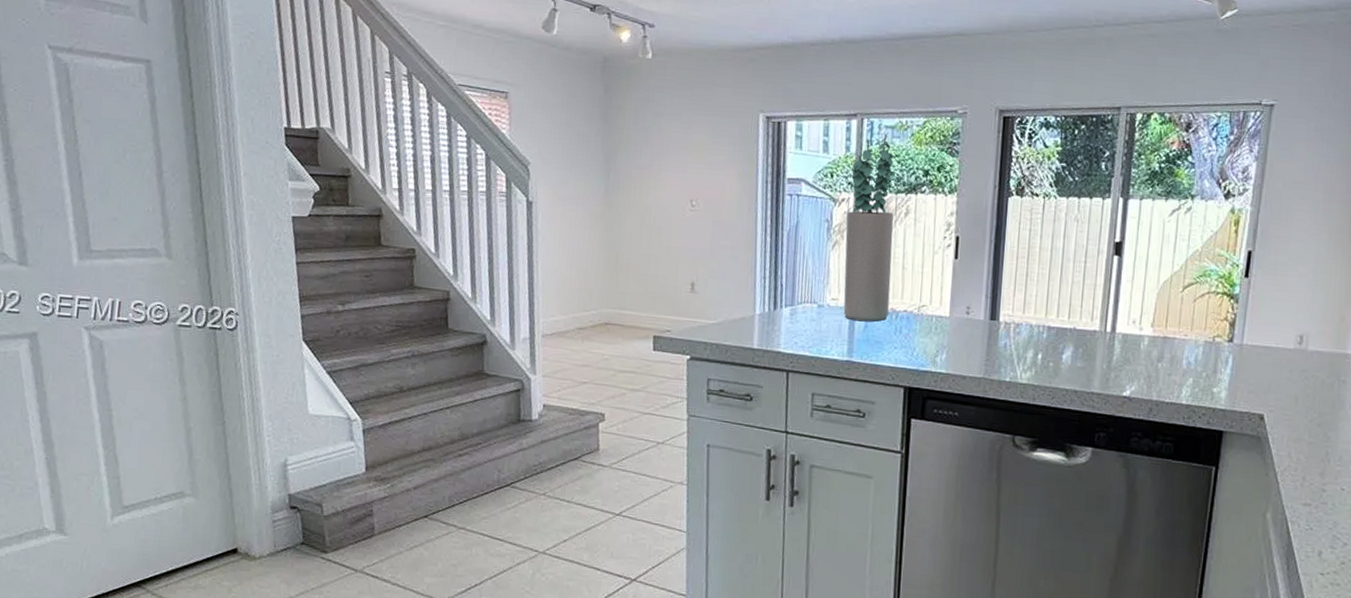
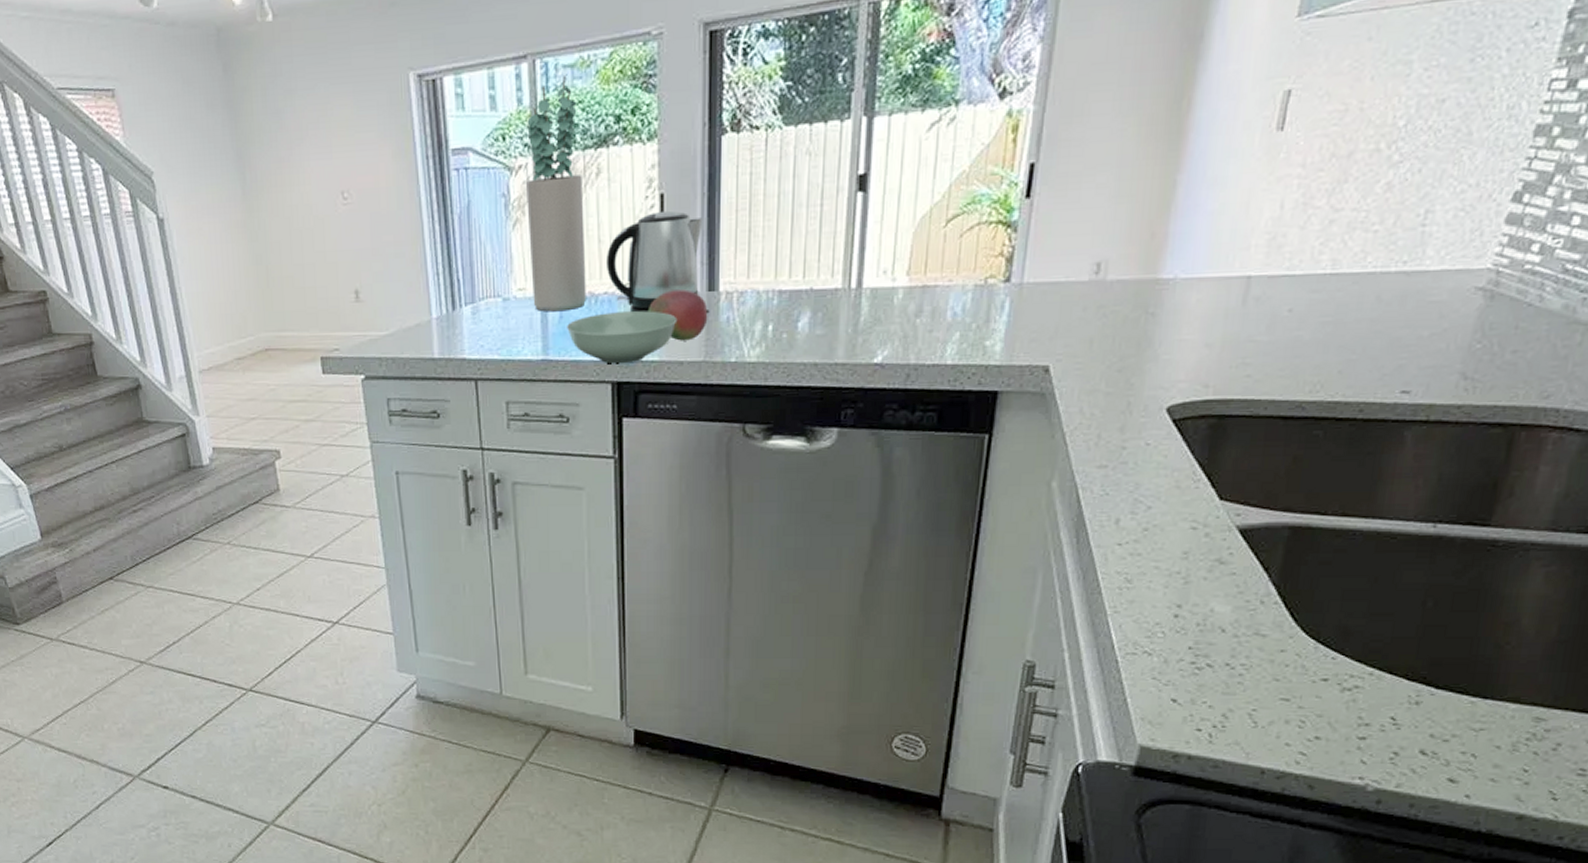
bowl: none [870,327,964,373] -> present [567,311,678,364]
kettle: none [907,250,990,331] -> present [607,210,703,313]
fruit: none [939,315,991,359] -> present [647,289,710,341]

